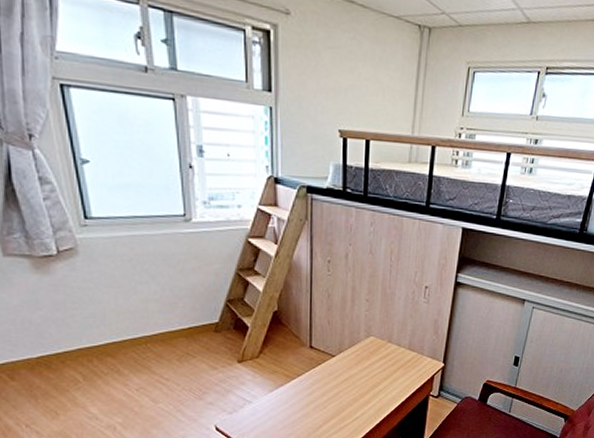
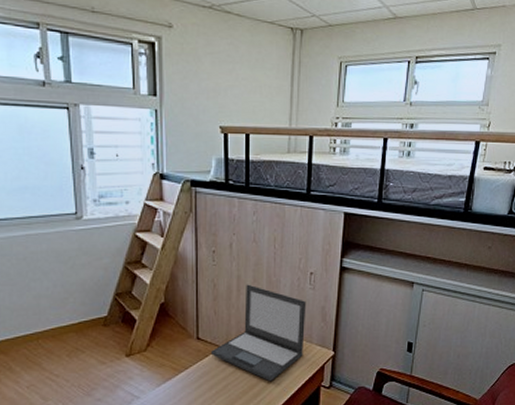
laptop: none [323,295,420,390] -> present [210,284,307,382]

